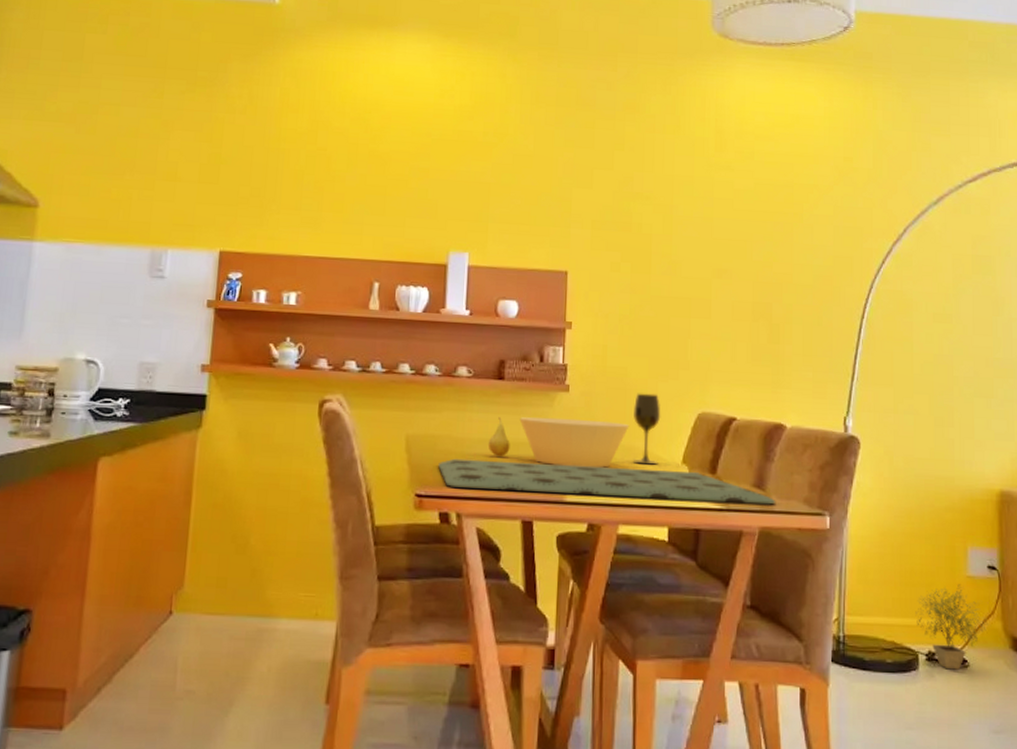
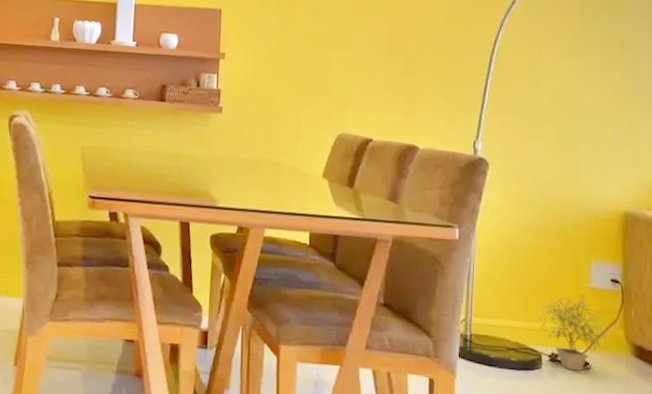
placemat: present [438,458,776,505] -> none [109,167,409,217]
fruit: present [488,417,510,457] -> none [151,133,170,167]
bowl: present [519,417,630,468] -> none [178,133,276,179]
wine glass: present [632,393,661,465] -> none [278,115,304,178]

